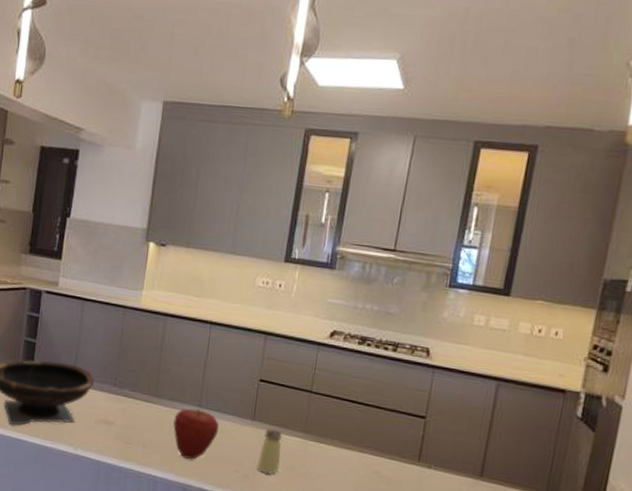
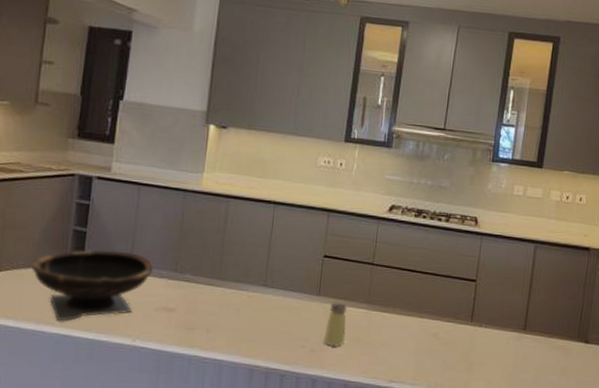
apple: present [173,408,219,459] -> none [238,288,285,339]

